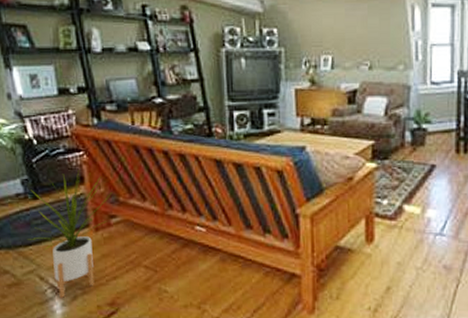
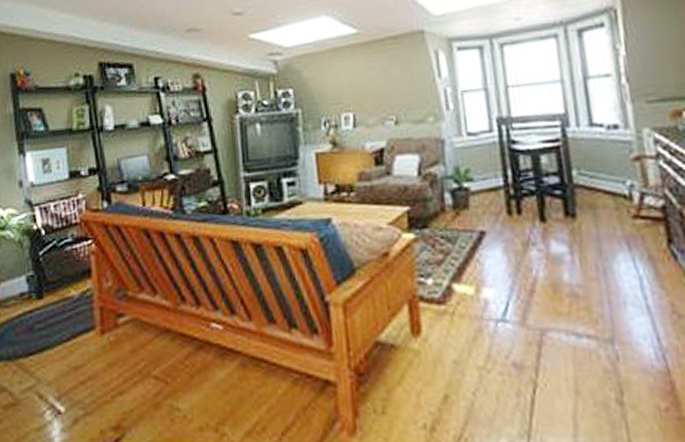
house plant: present [28,171,113,298] -> none [29,263,121,421]

